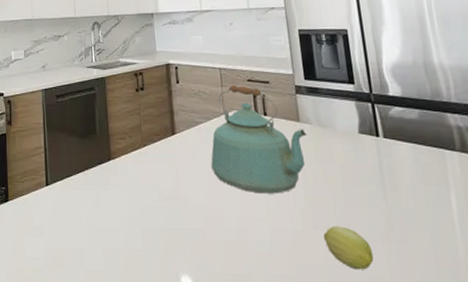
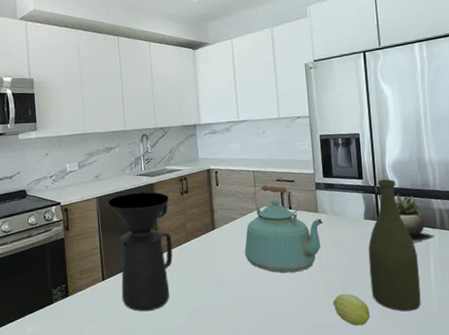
coffee maker: none [55,86,126,227] -> present [108,192,173,312]
bottle: none [366,85,443,257] -> present [368,179,421,312]
succulent plant: none [398,104,454,169] -> present [395,194,435,244]

